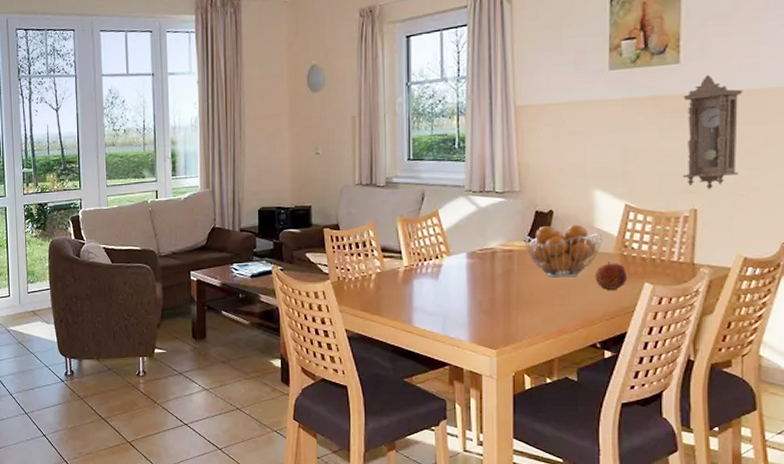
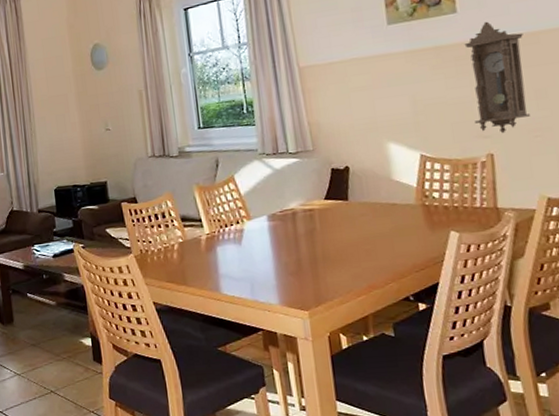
fruit basket: present [524,224,602,278] -> none [323,178,402,233]
apple: present [595,262,628,290] -> none [399,213,433,242]

